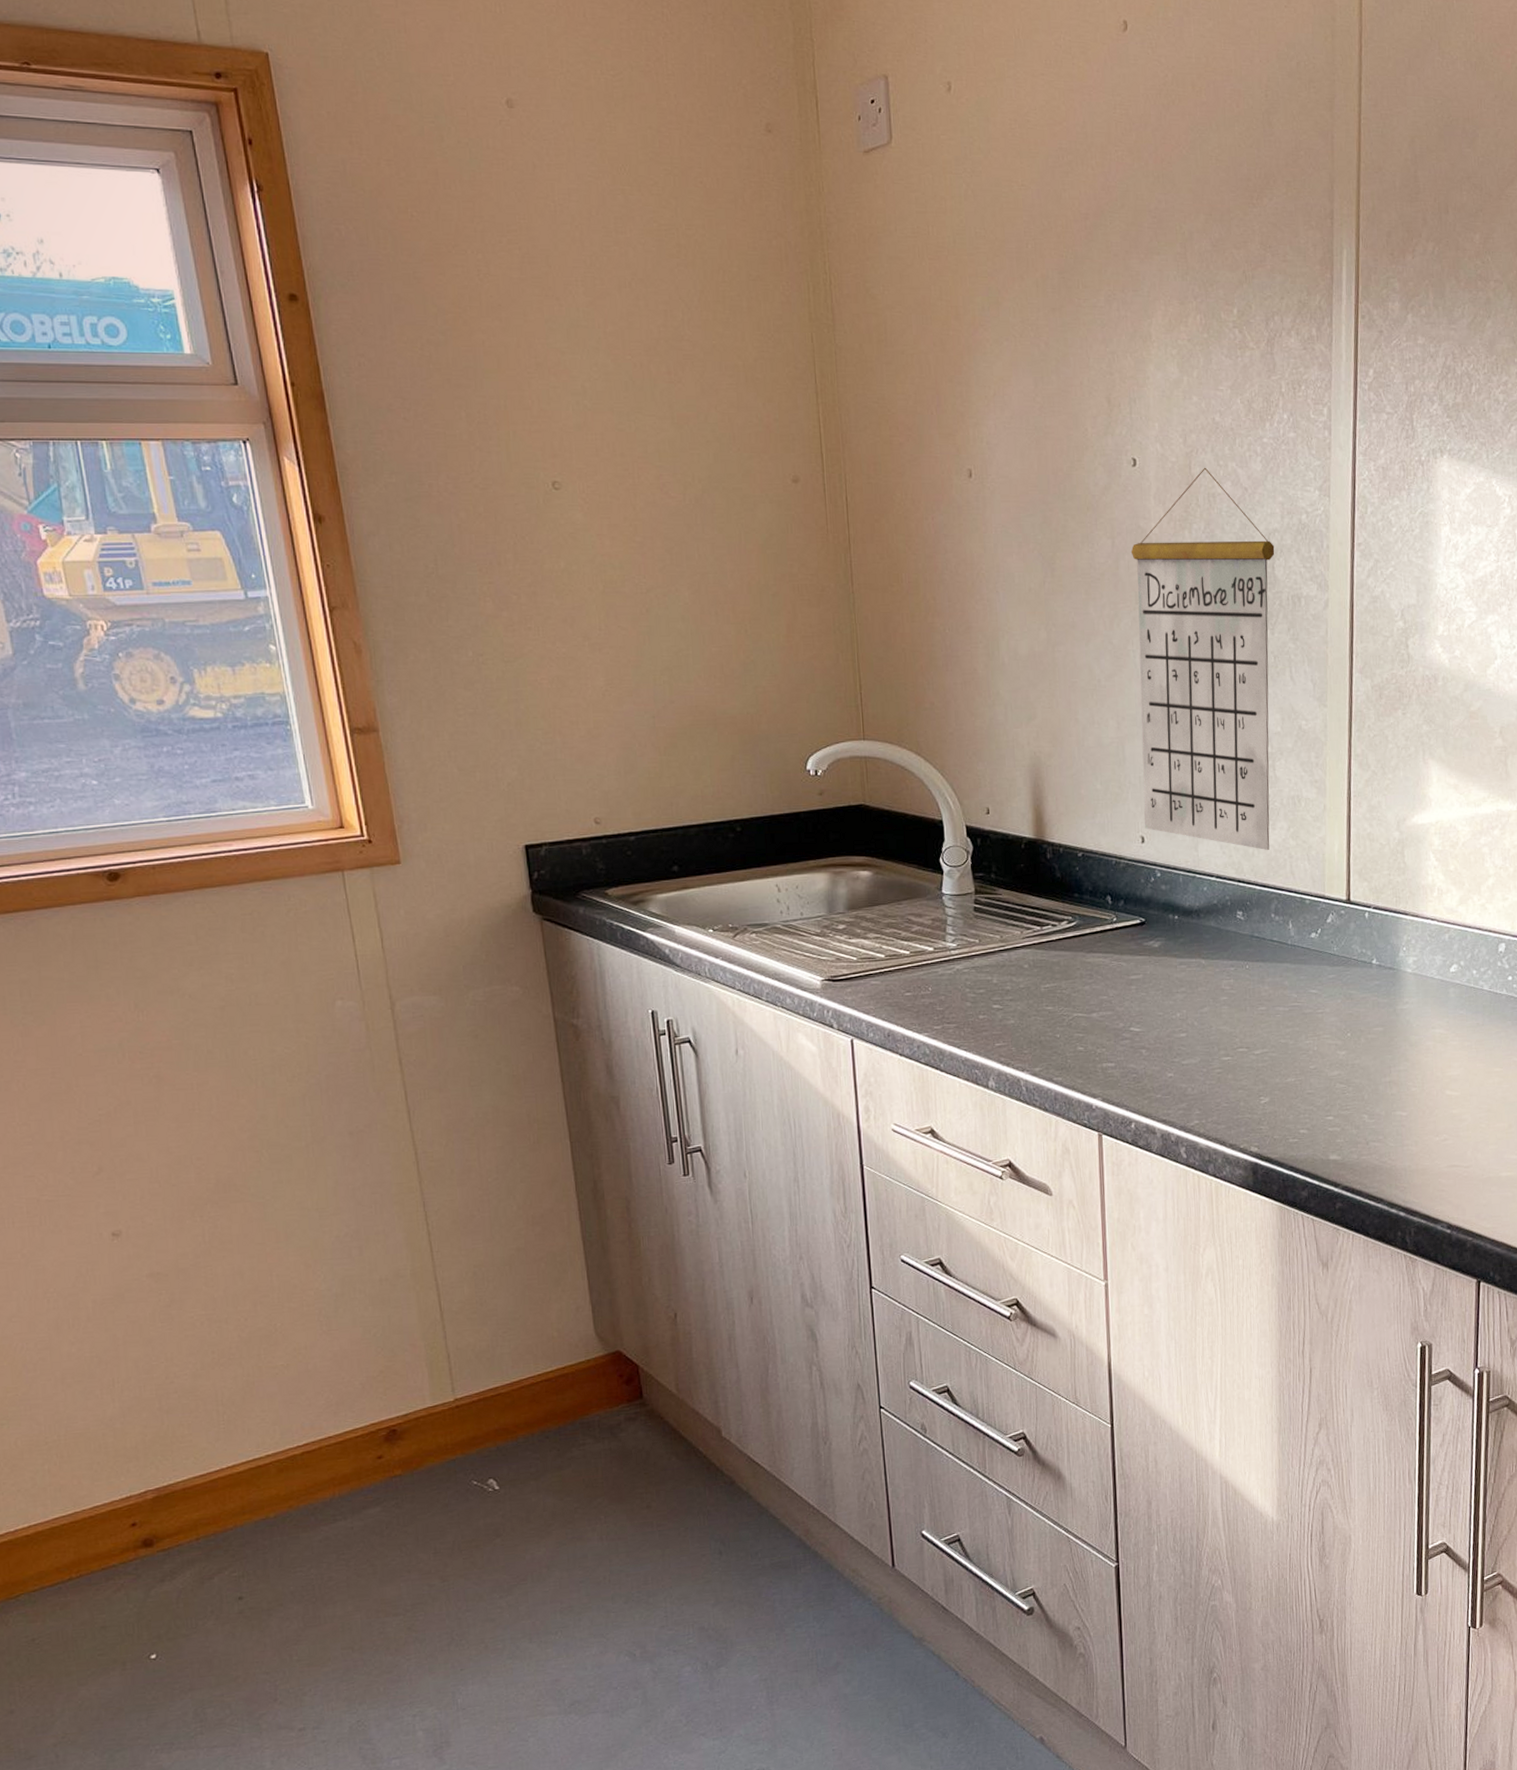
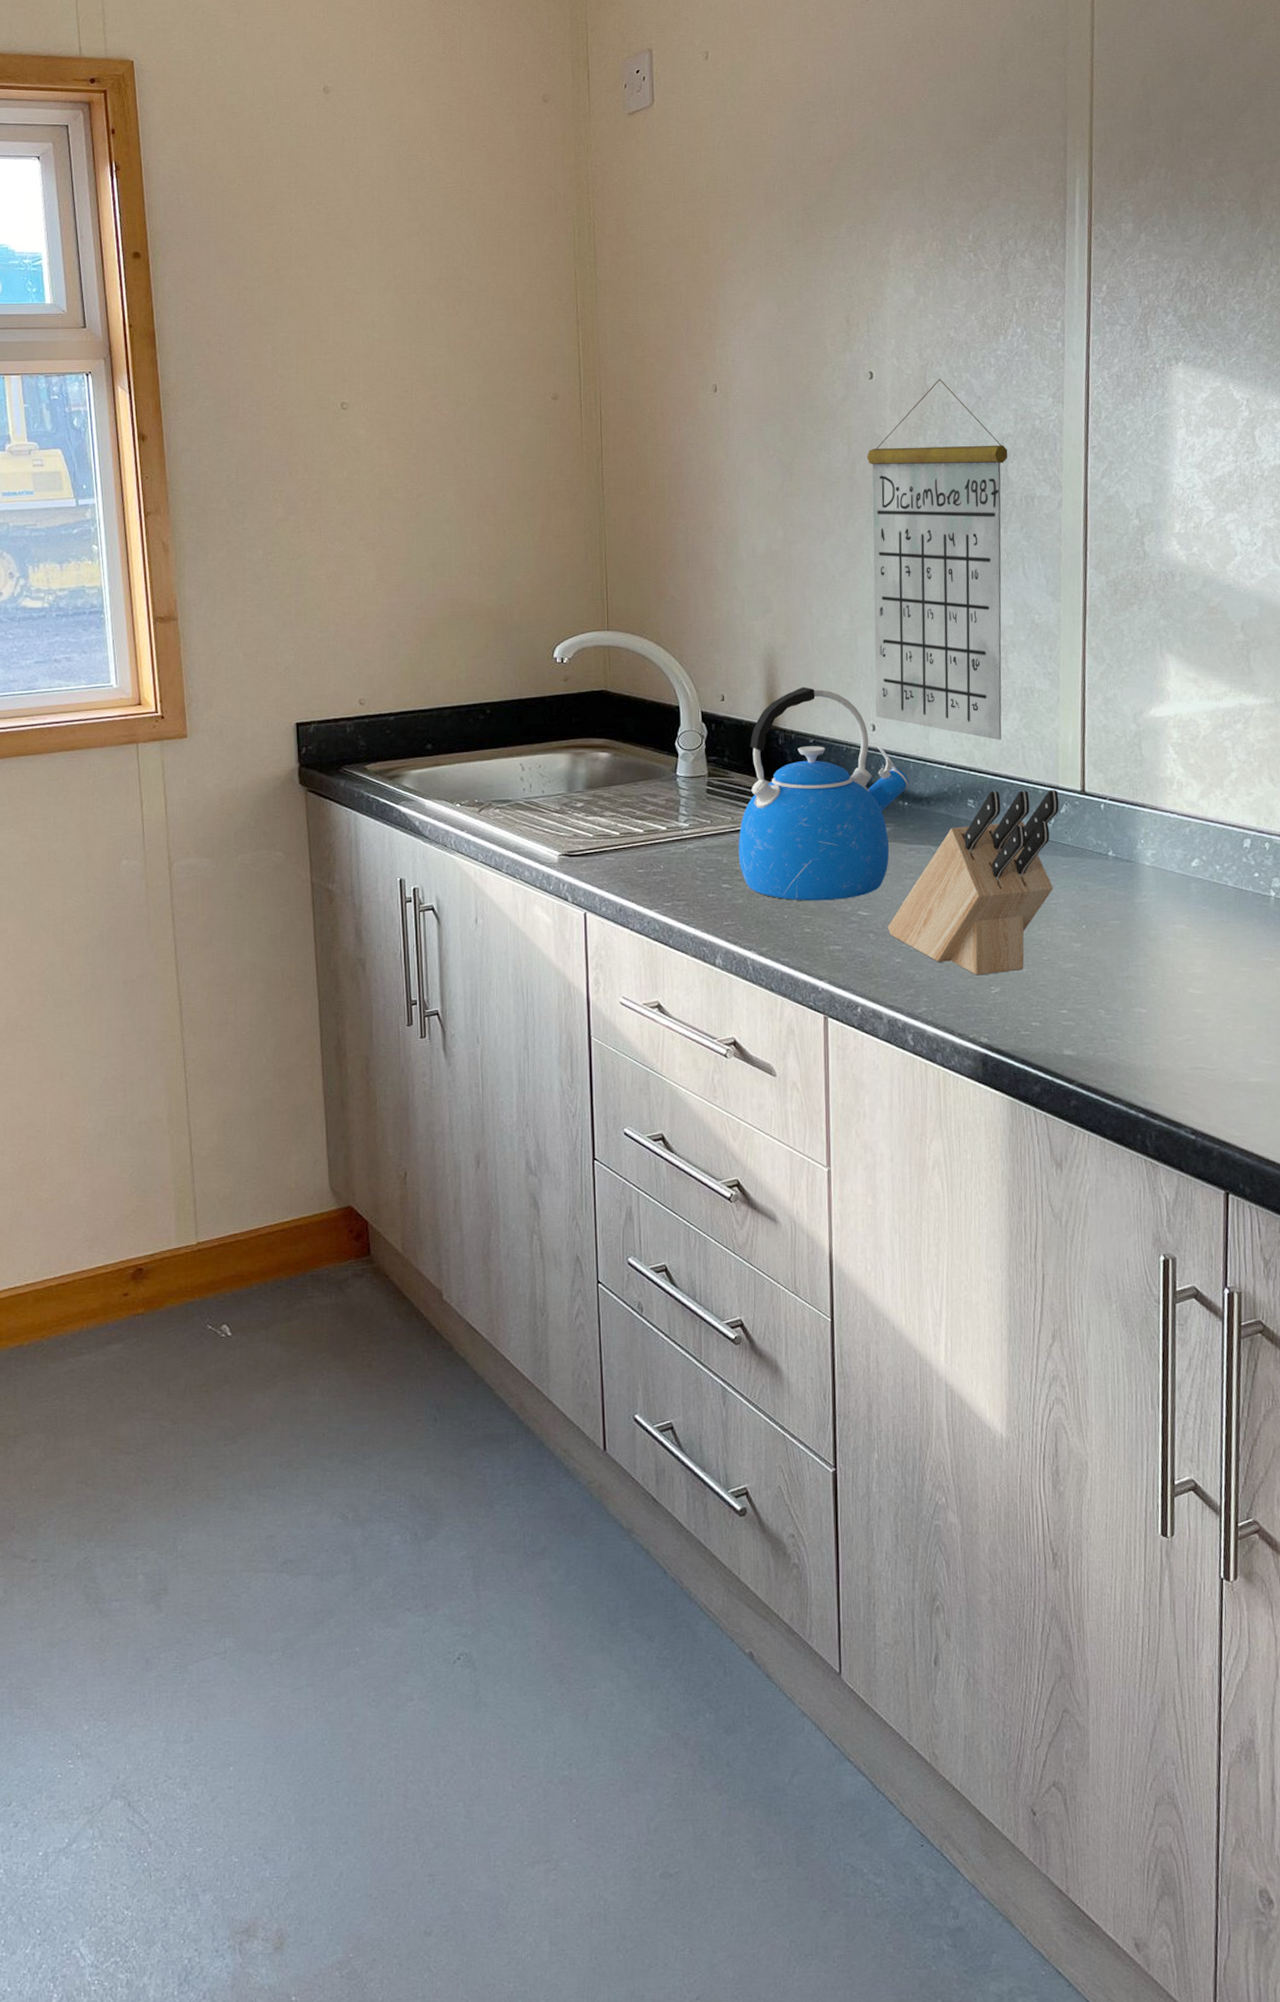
kettle: none [1008,798,1179,1019] -> present [738,686,909,901]
knife block: none [1159,899,1326,1087] -> present [887,790,1059,976]

